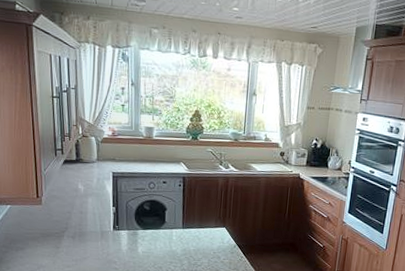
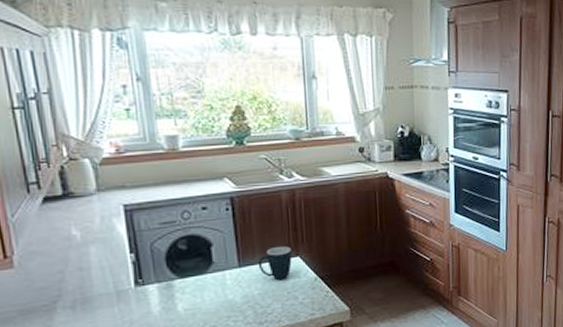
mug: none [195,218,220,243] -> present [258,246,292,281]

